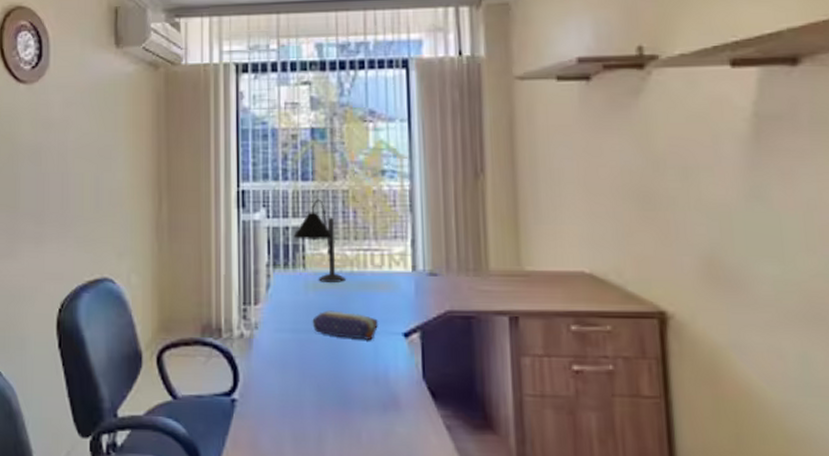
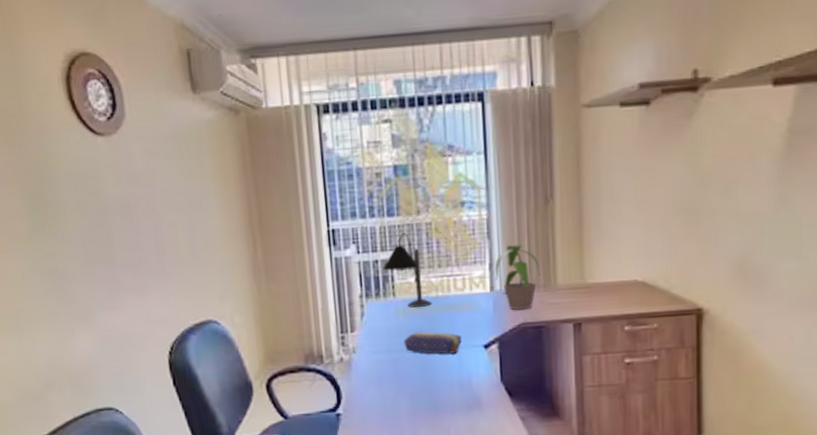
potted plant: none [417,220,470,296] -> present [495,244,541,311]

